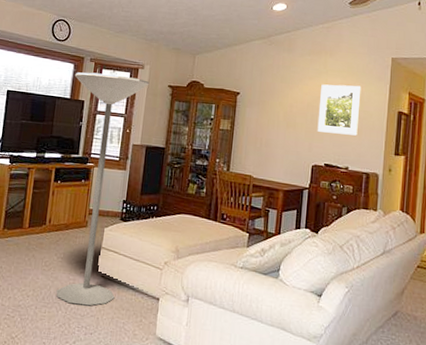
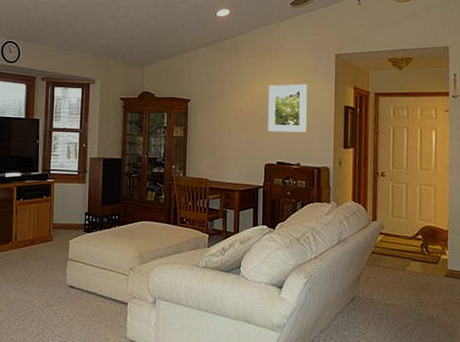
floor lamp: present [56,72,150,306] -> none [27,91,102,316]

